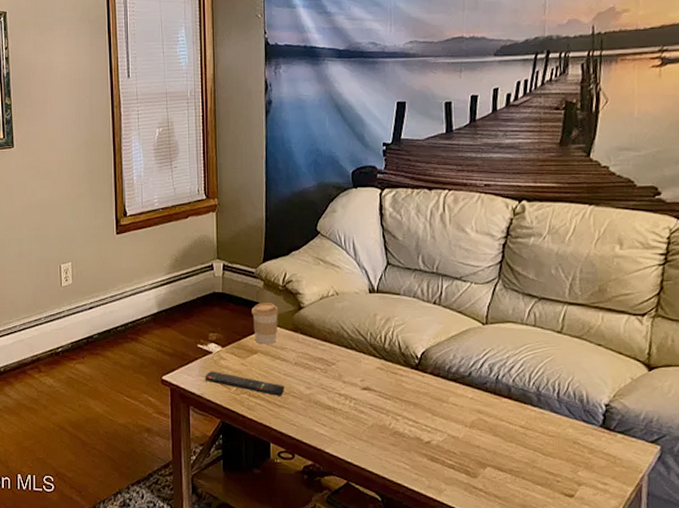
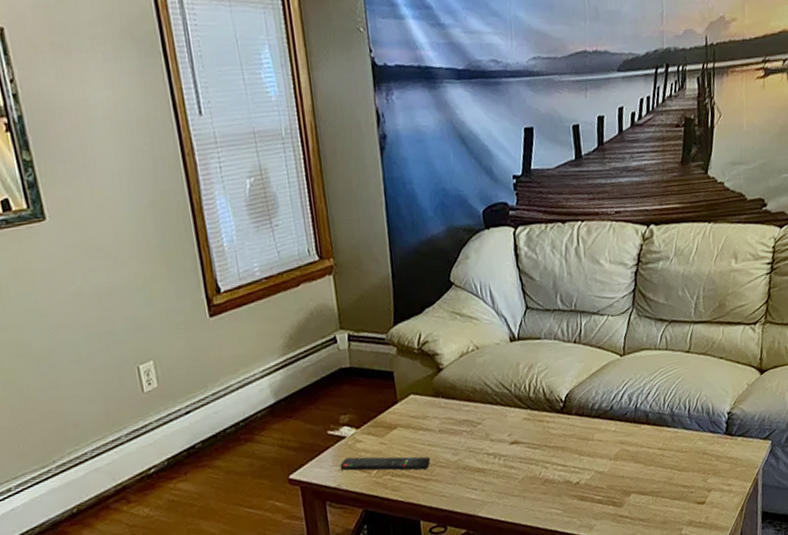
coffee cup: present [252,303,279,345] -> none [386,369,417,418]

